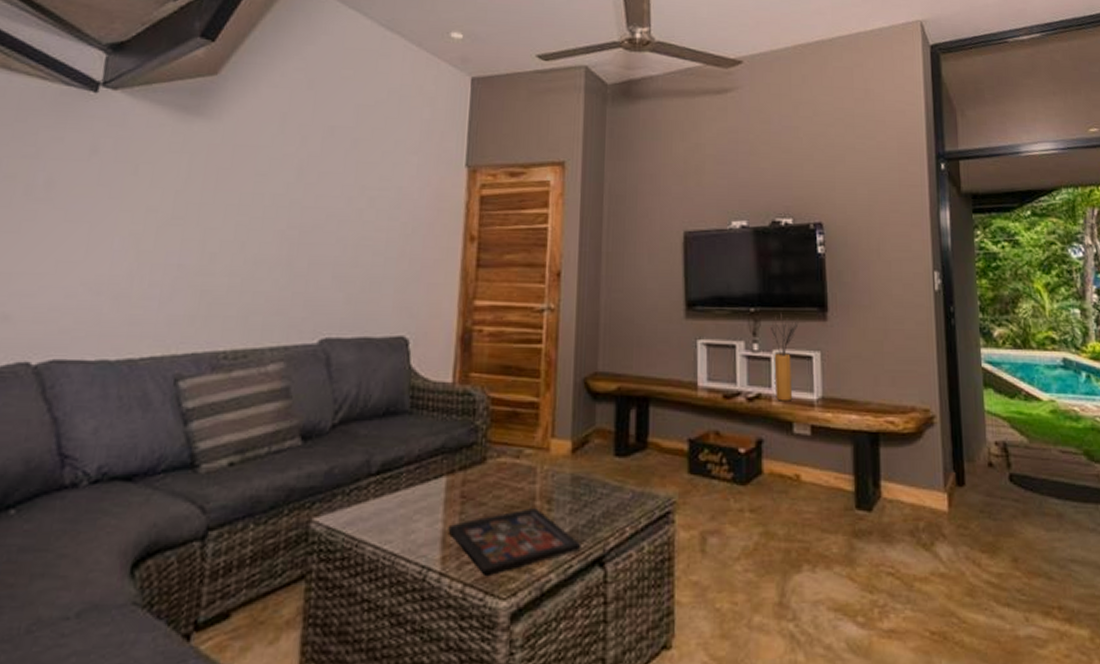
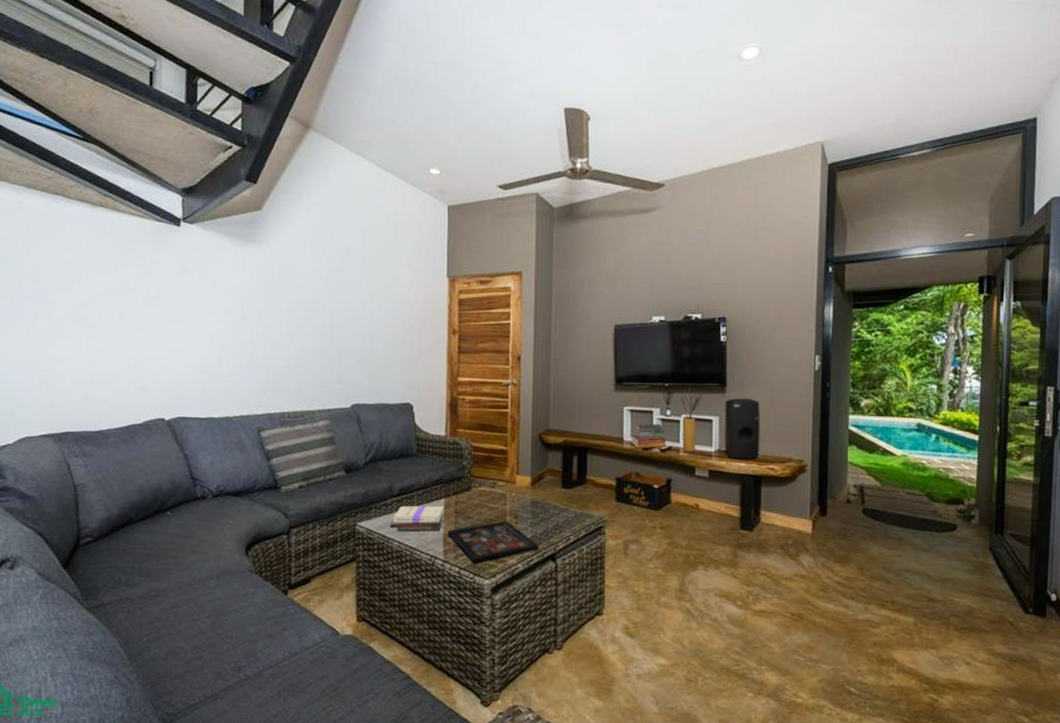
books: none [363,487,446,530] -> present [390,505,445,532]
books: none [708,363,754,396] -> present [631,424,666,448]
speaker: none [827,326,875,411] -> present [722,398,761,460]

